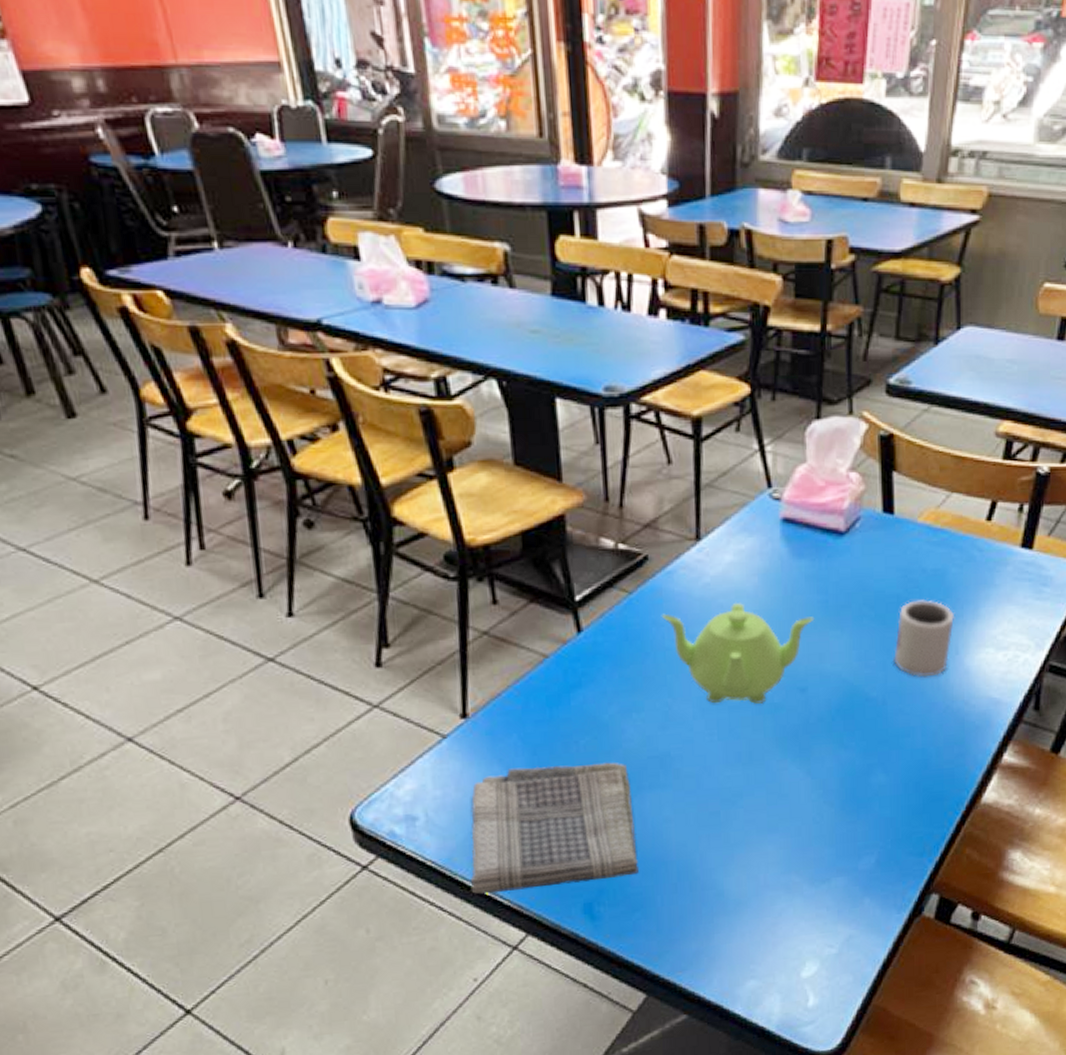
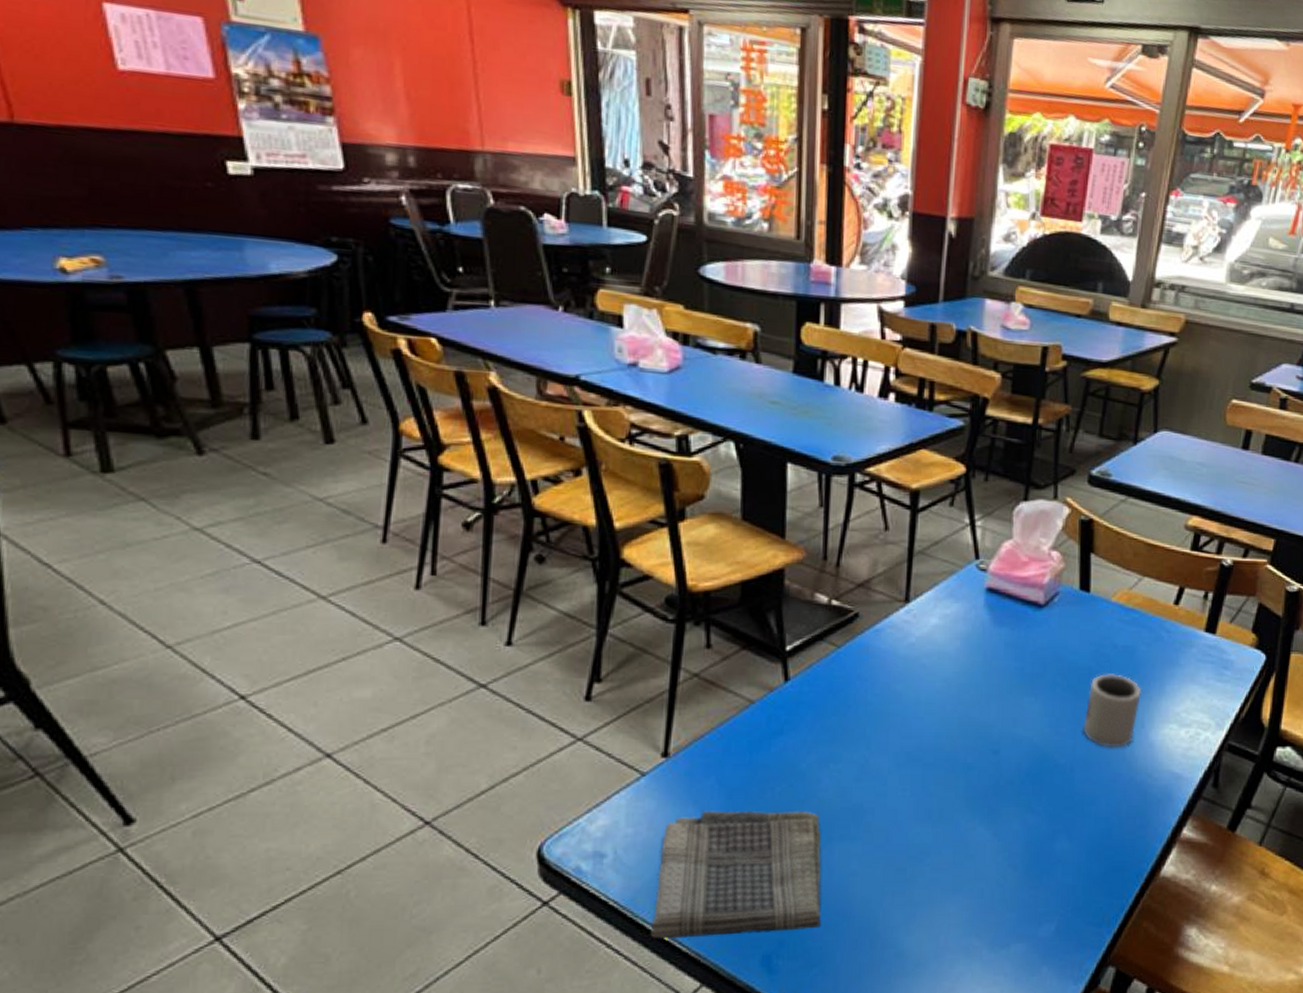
teapot: present [662,602,815,704] -> none [867,663,1011,763]

